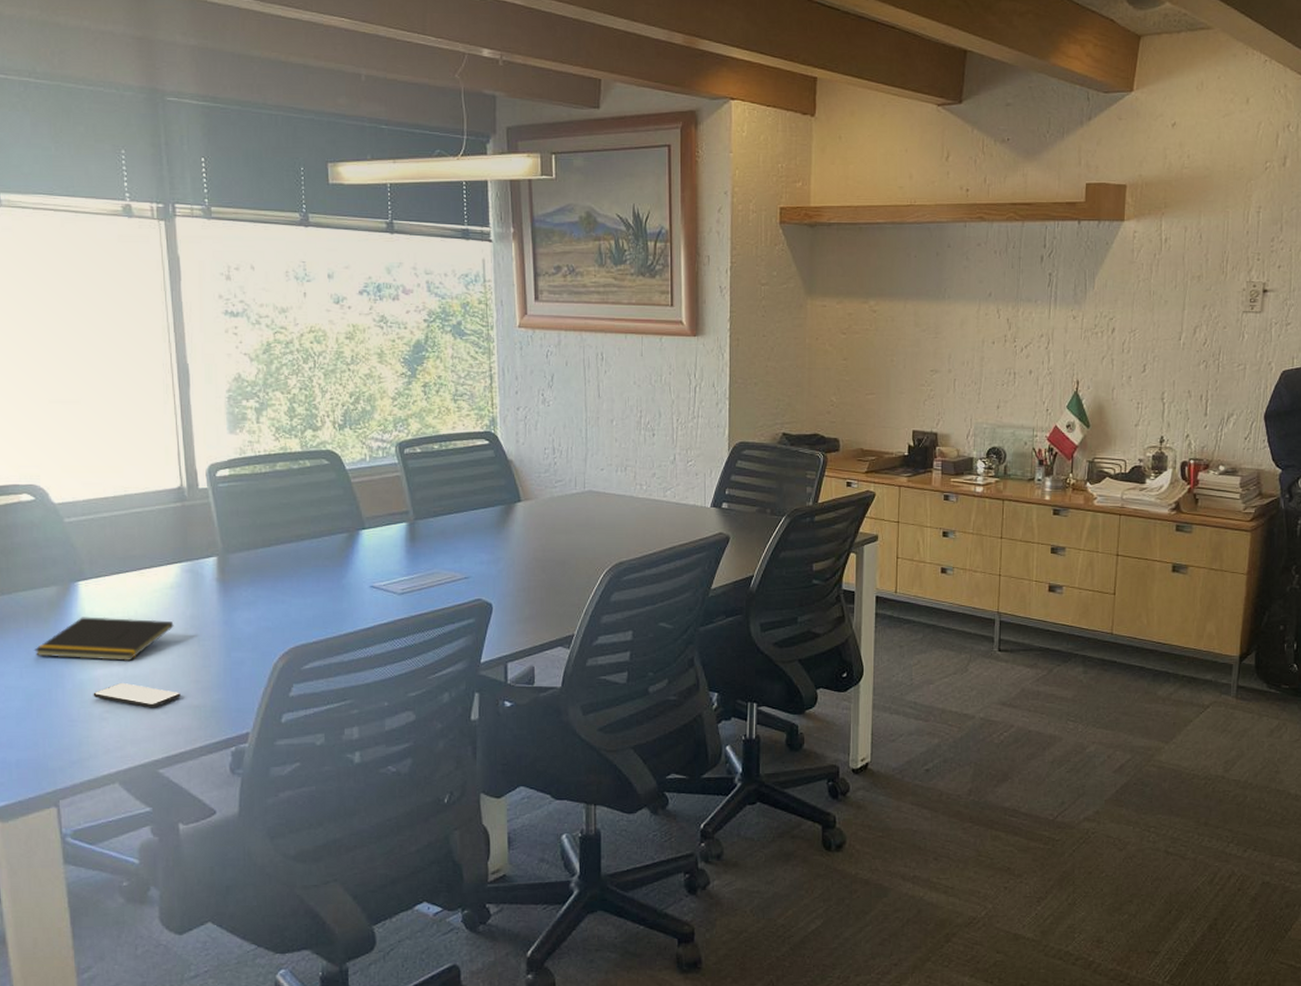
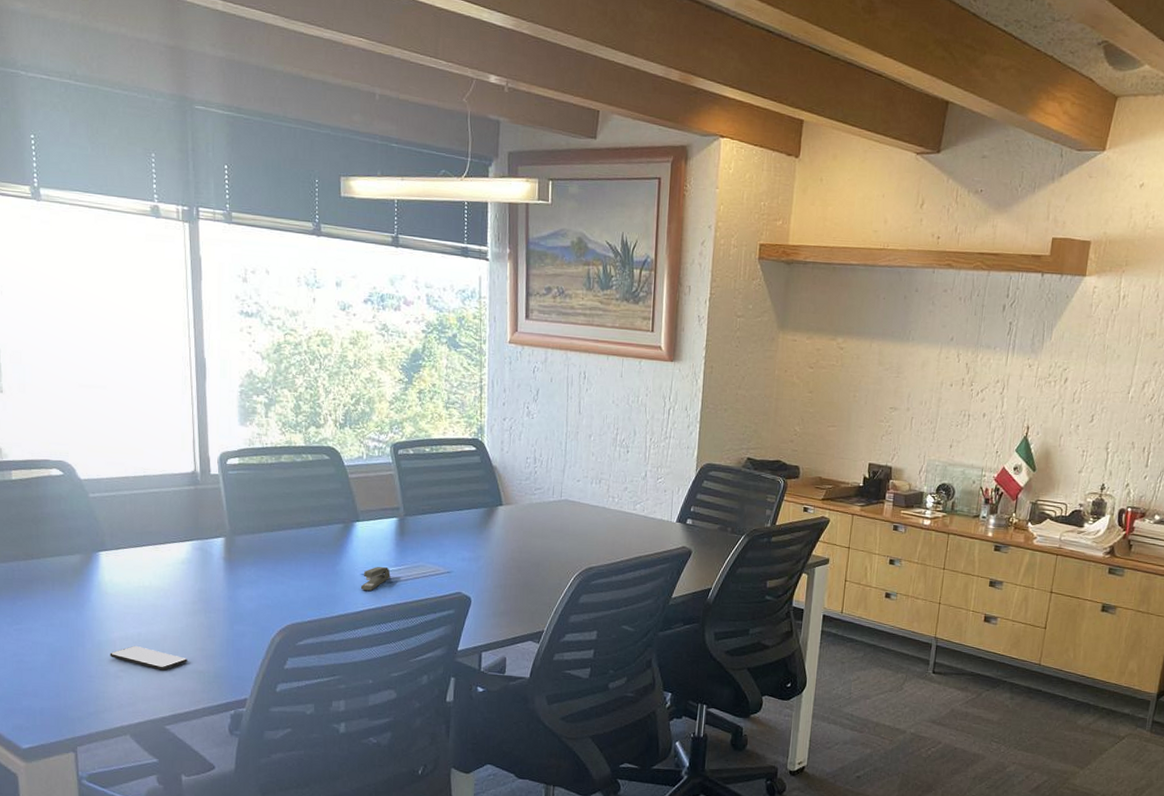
notepad: present [33,617,174,662] -> none [58,584,184,627]
stapler: none [370,577,402,604] -> present [360,567,391,591]

